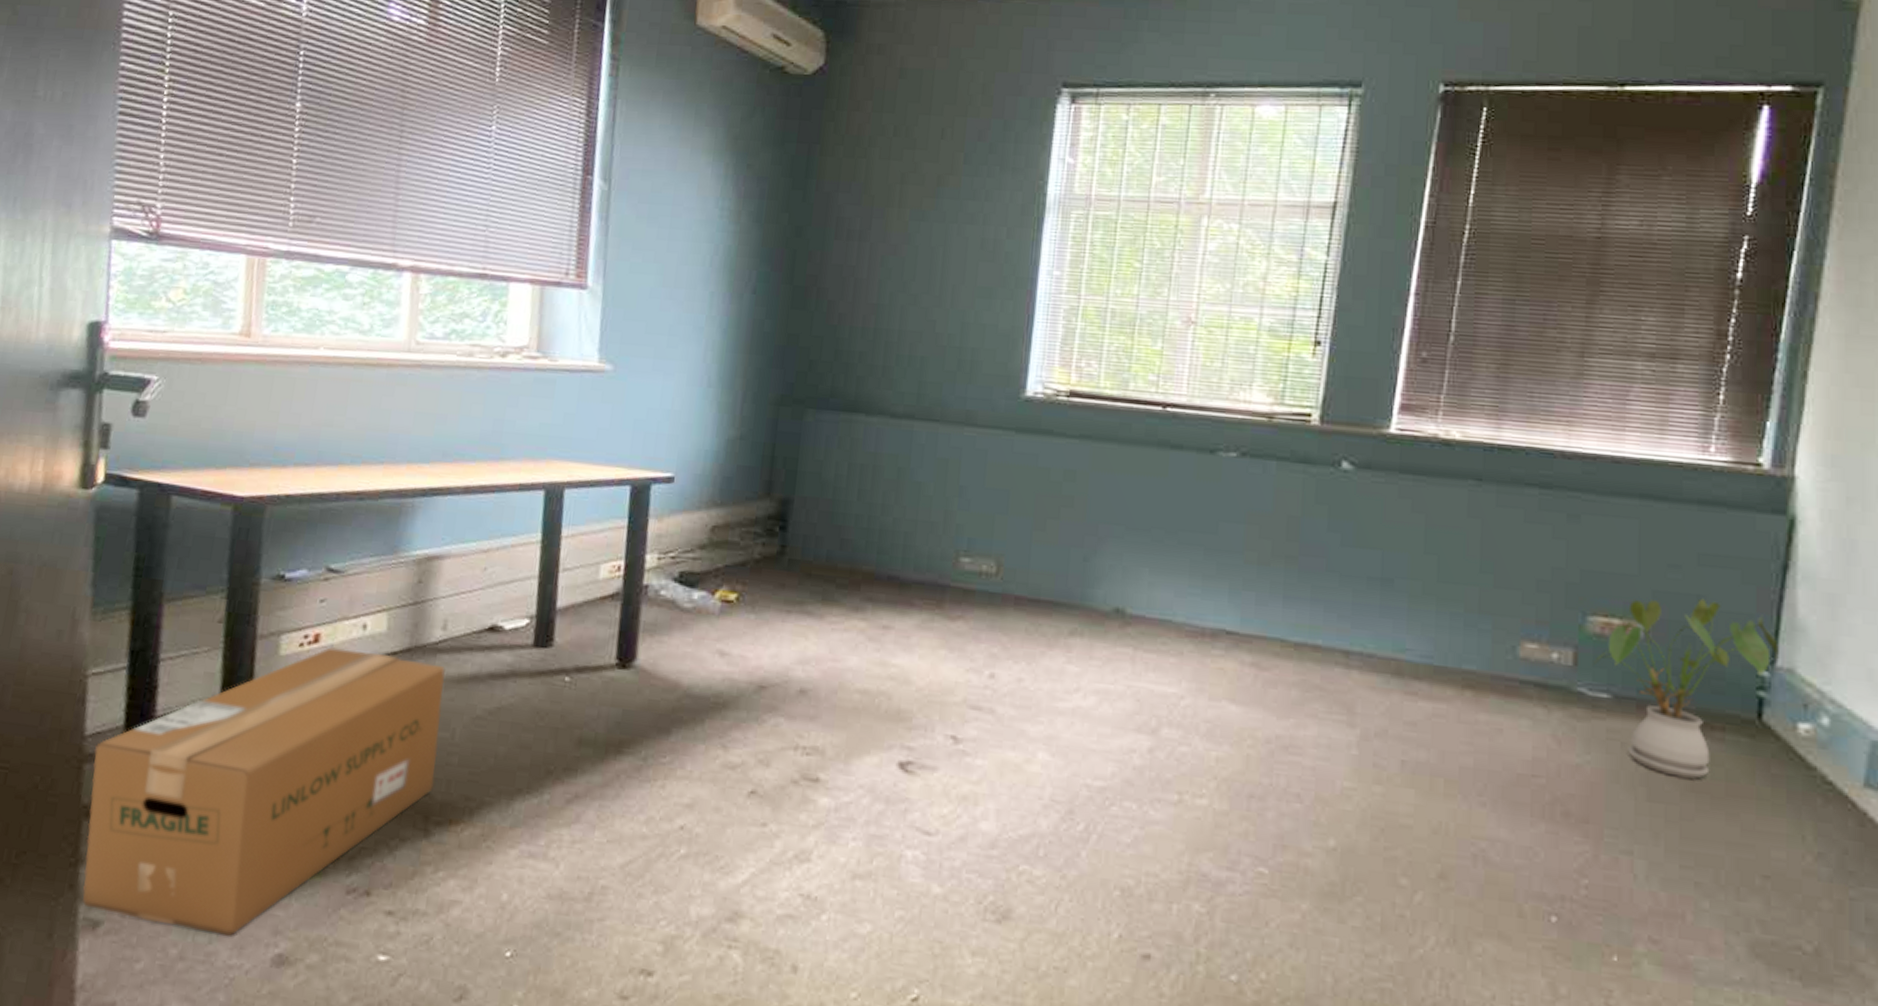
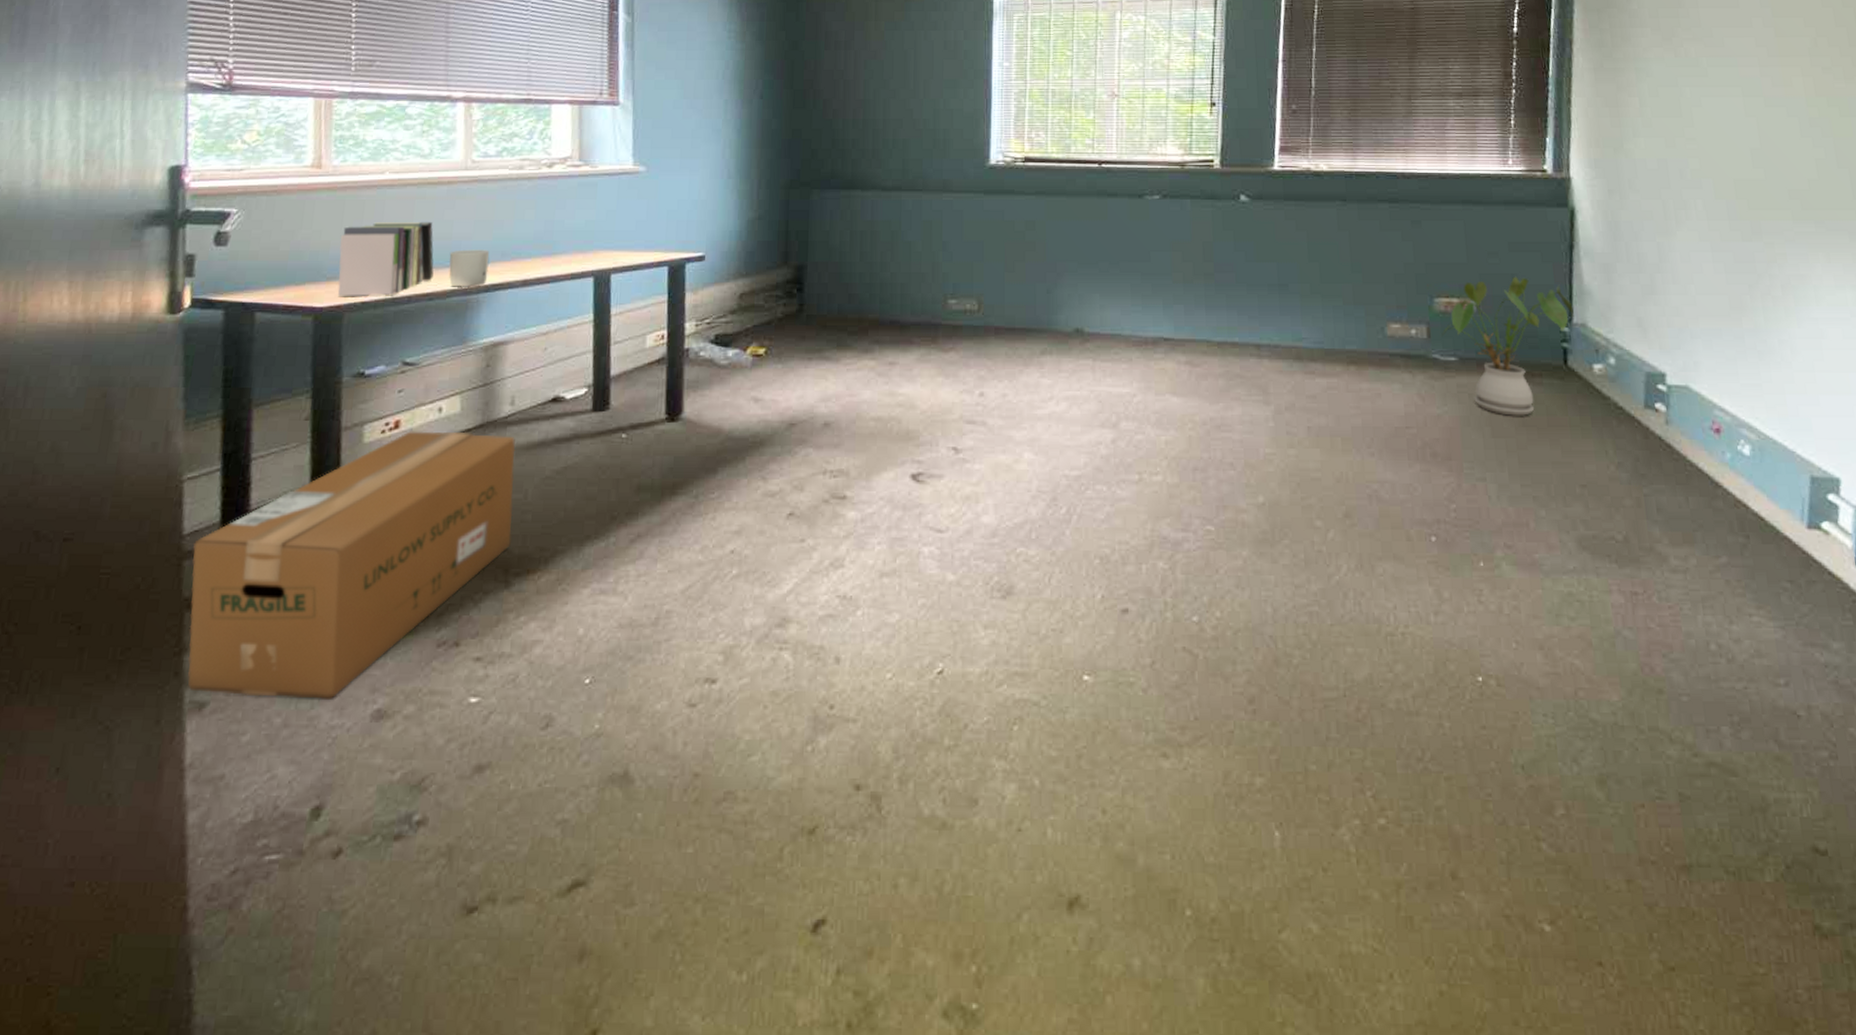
books: none [261,404,369,491] -> present [338,221,434,297]
mug: none [383,444,430,489] -> present [449,249,490,287]

